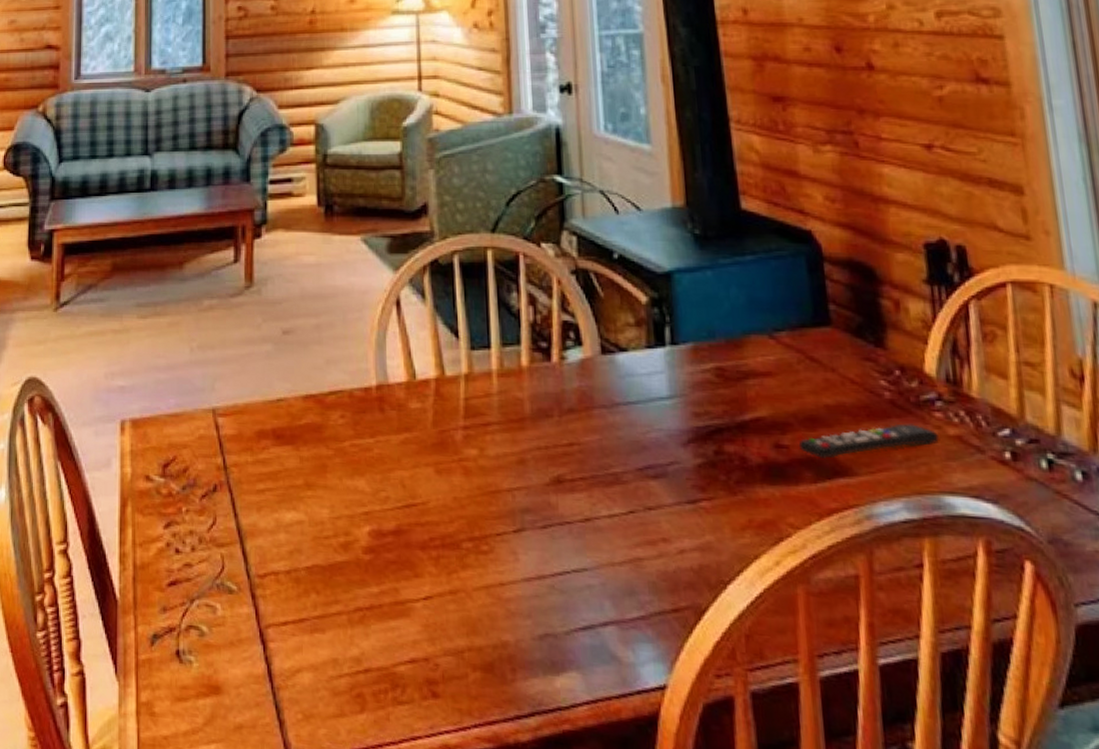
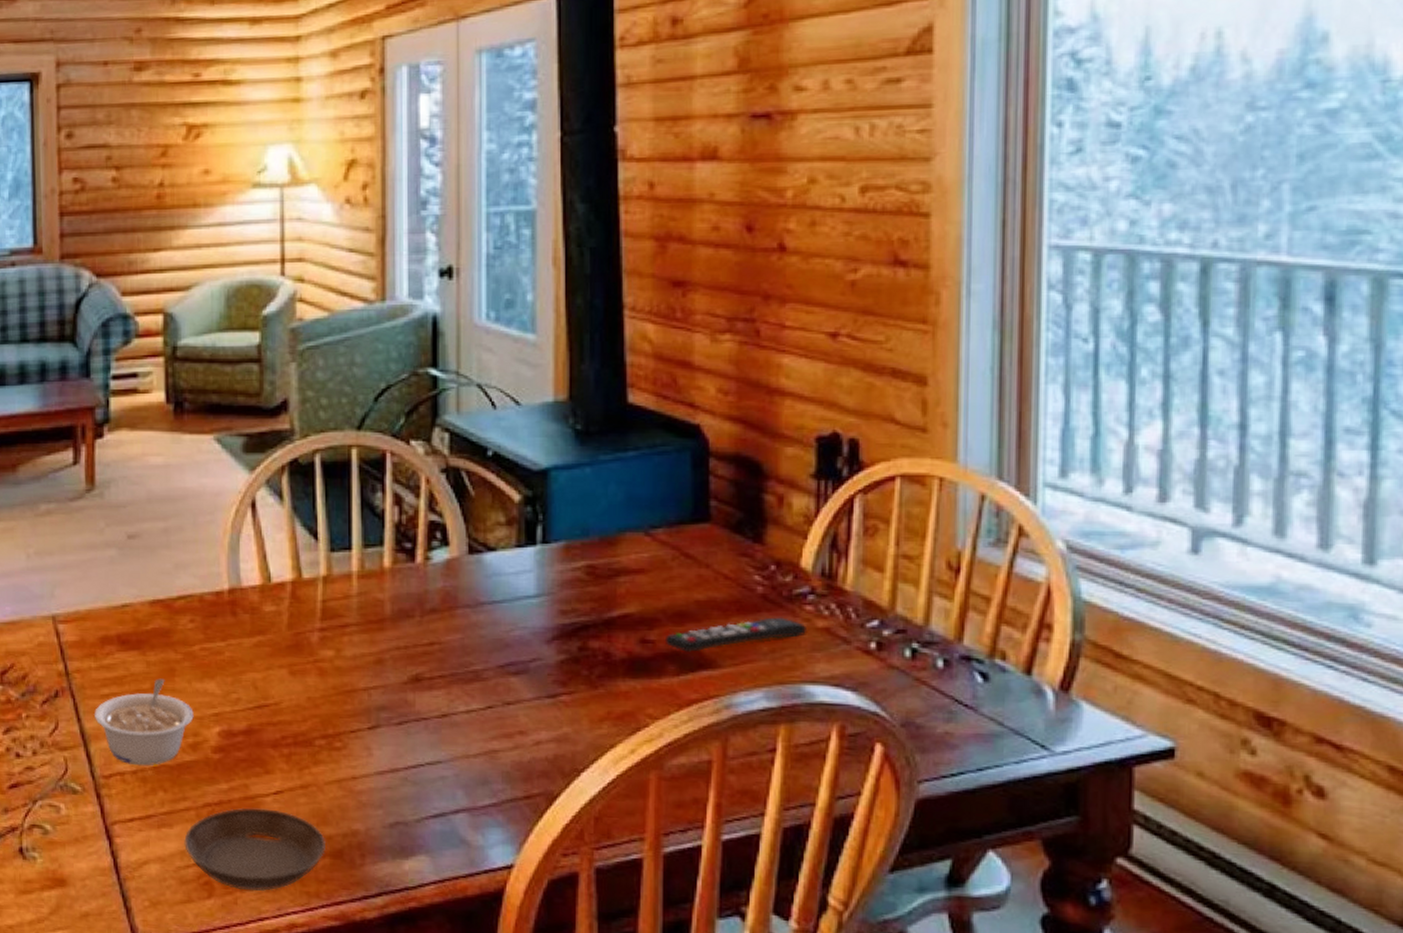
legume: none [251,474,345,566] -> present [94,678,194,766]
saucer: none [336,613,476,707] -> present [184,807,325,891]

